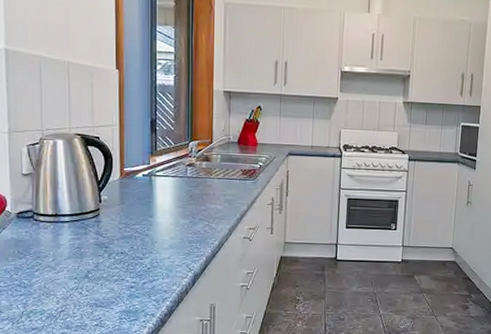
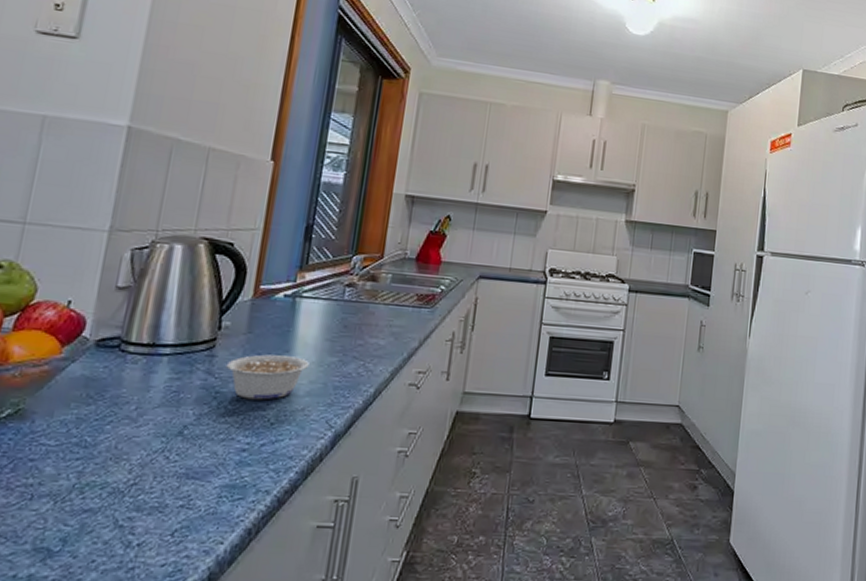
legume: none [109,219,168,252] -> present [225,354,309,400]

